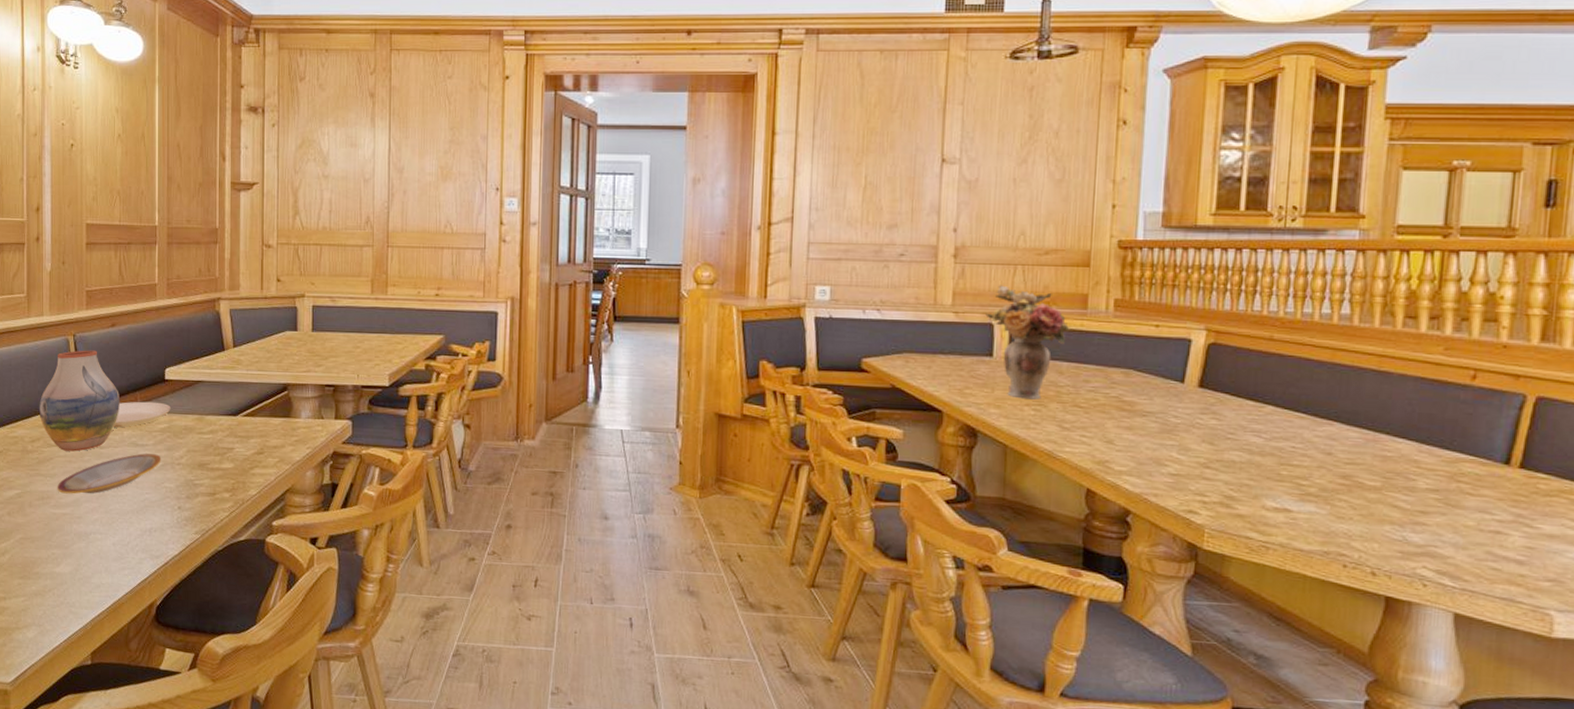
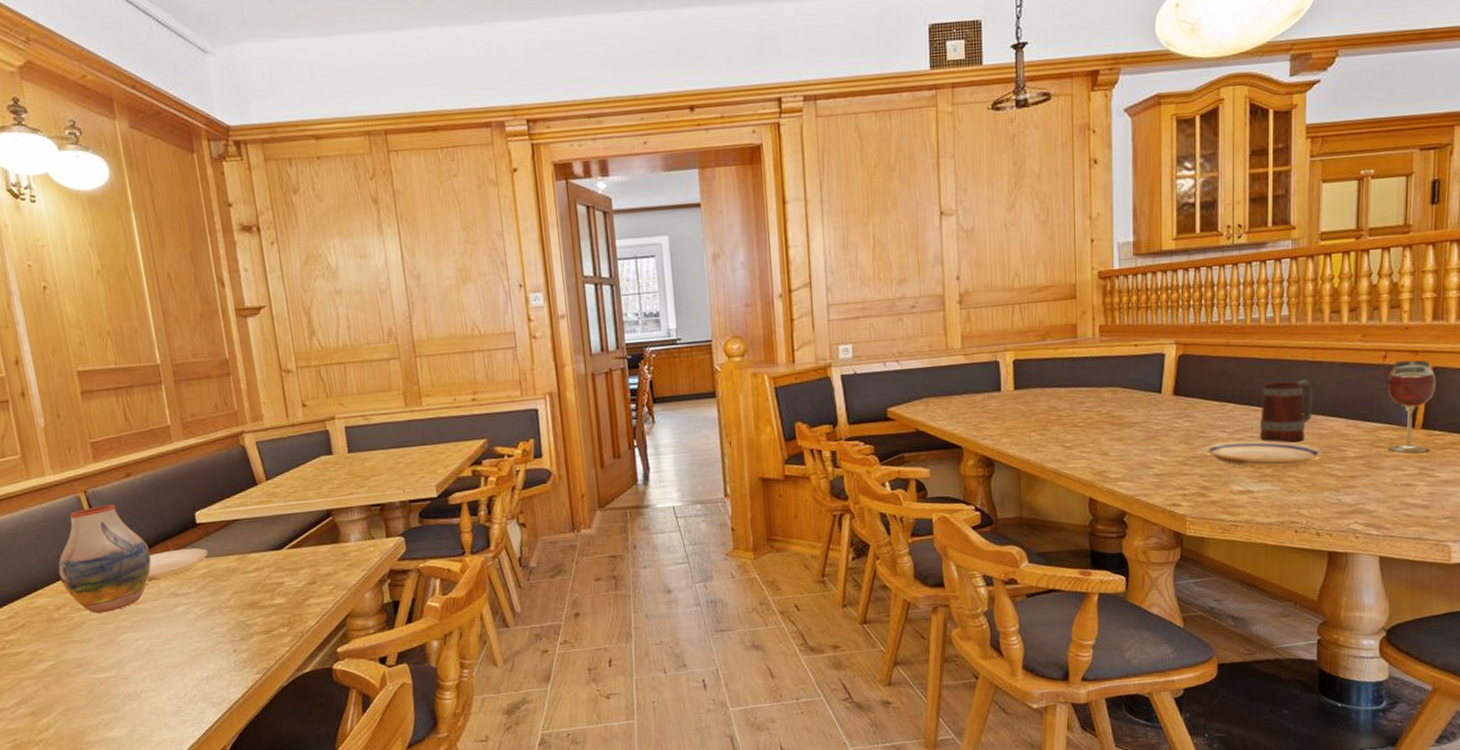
plate: present [57,453,162,494] -> none [95,601,207,657]
flower arrangement: present [985,285,1070,400] -> none [991,324,1064,426]
plate: none [1233,447,1386,488] -> present [1204,440,1323,467]
beer mug: none [1303,387,1378,461] -> present [1259,379,1314,443]
wineglass: none [1474,384,1543,497] -> present [1387,360,1437,454]

